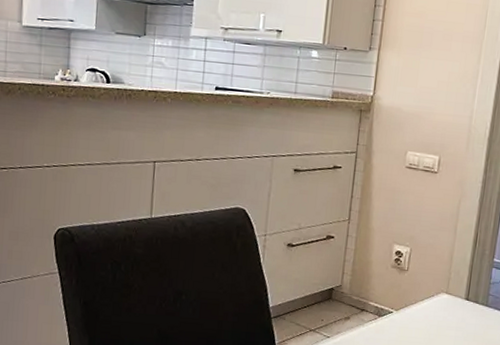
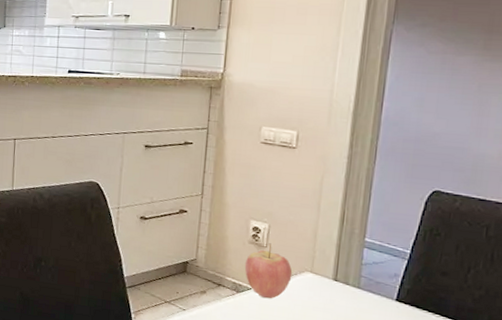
fruit: none [386,266,430,321] -> present [244,243,293,299]

